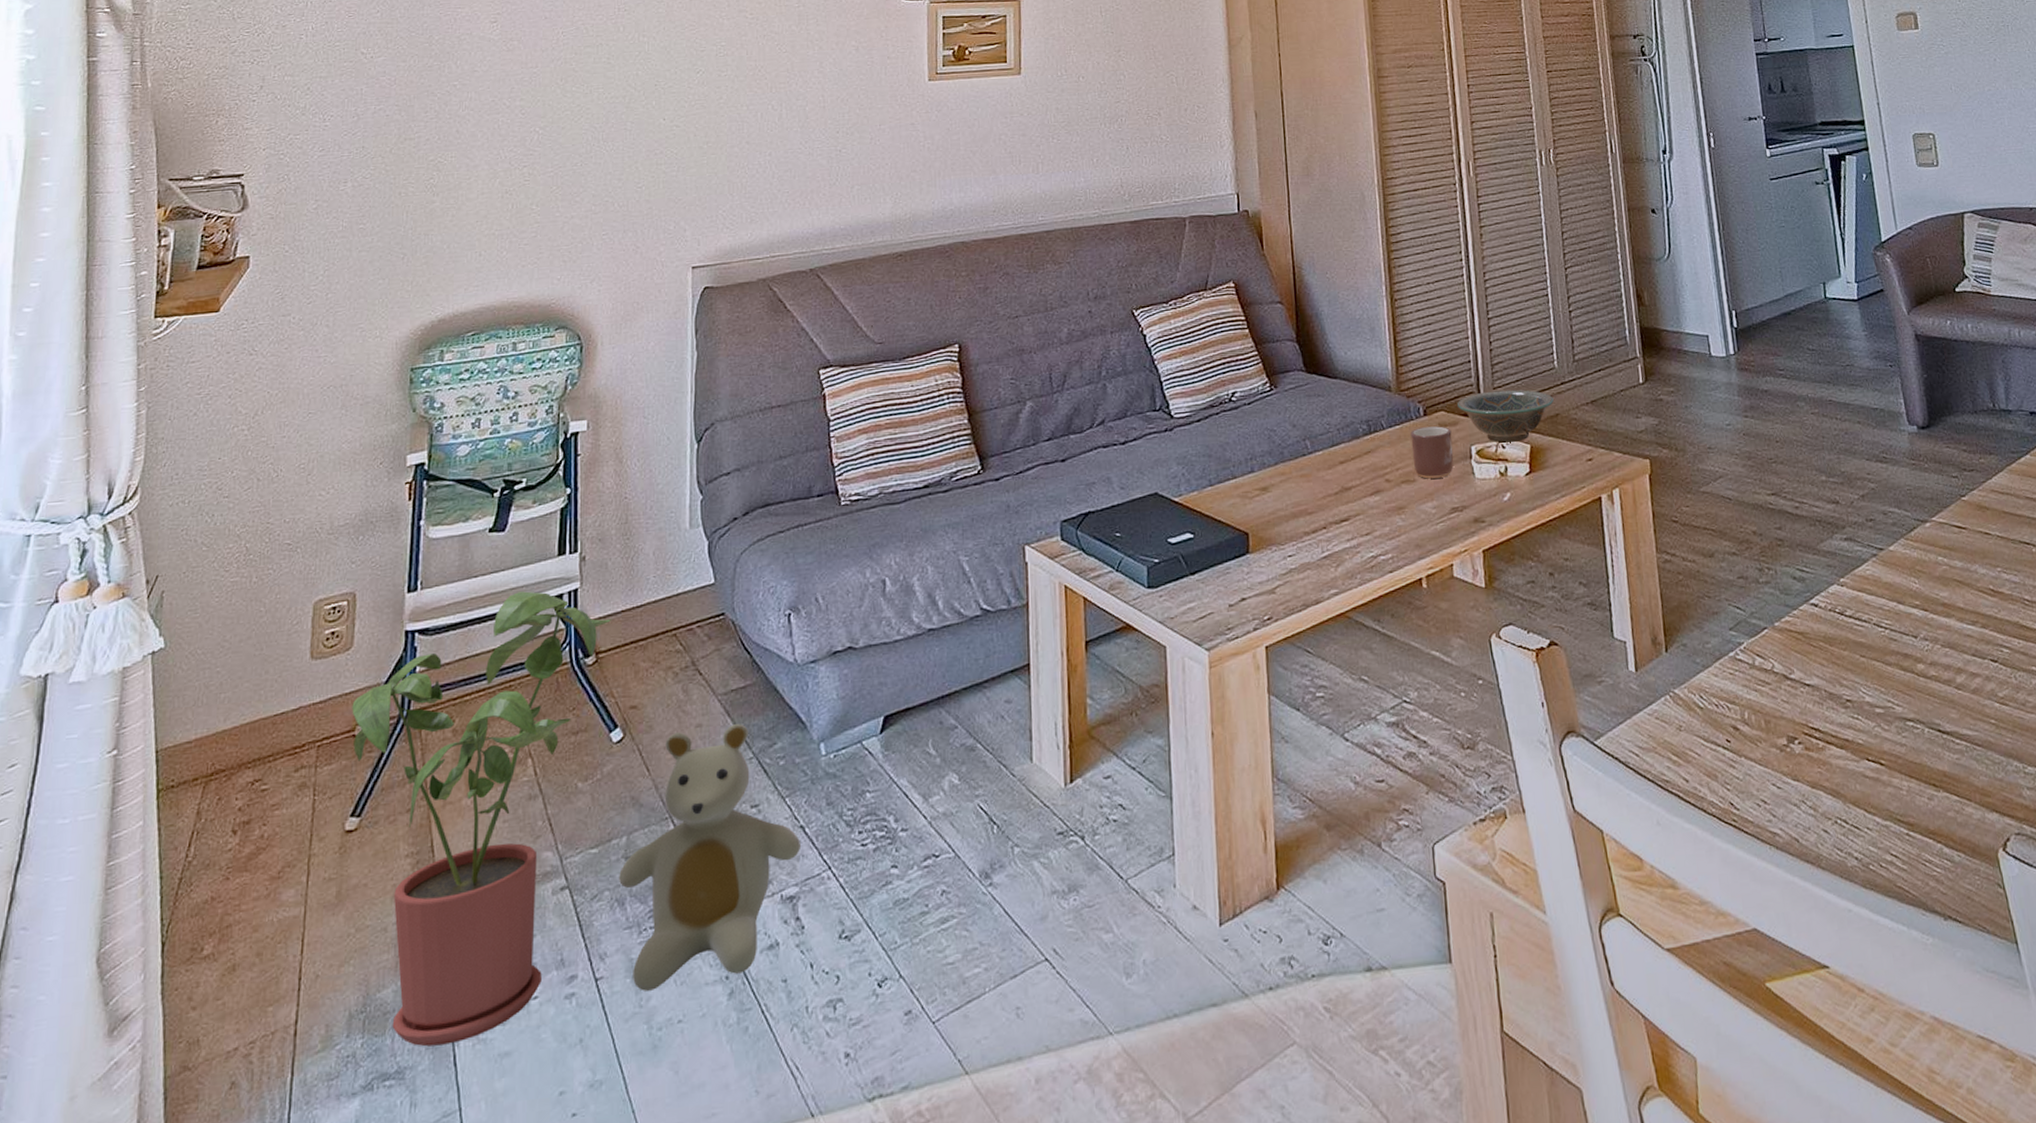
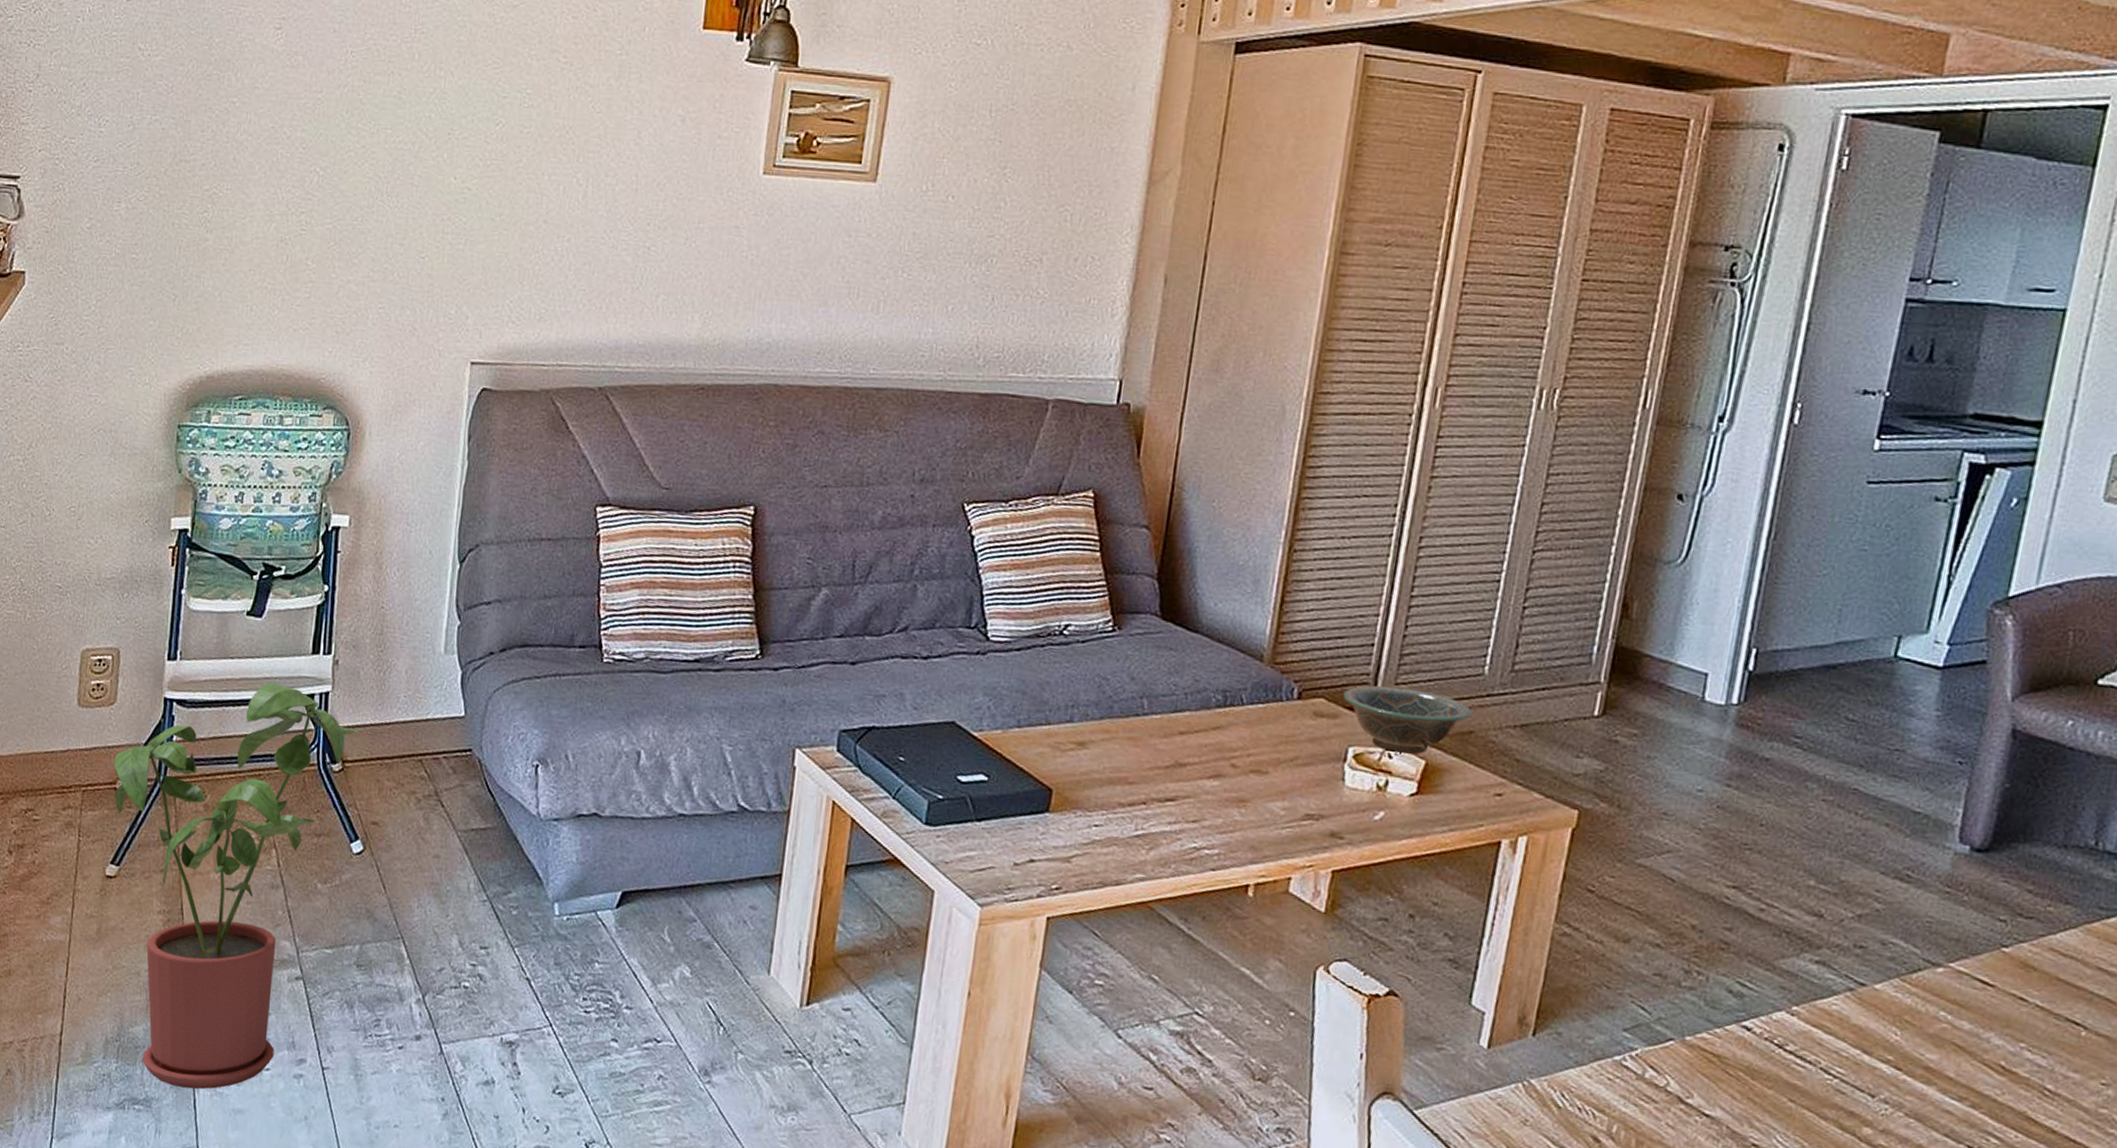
stuffed bear: present [619,724,800,991] -> none [350,858,525,1099]
mug: present [1410,426,1454,479] -> none [1269,712,1328,777]

